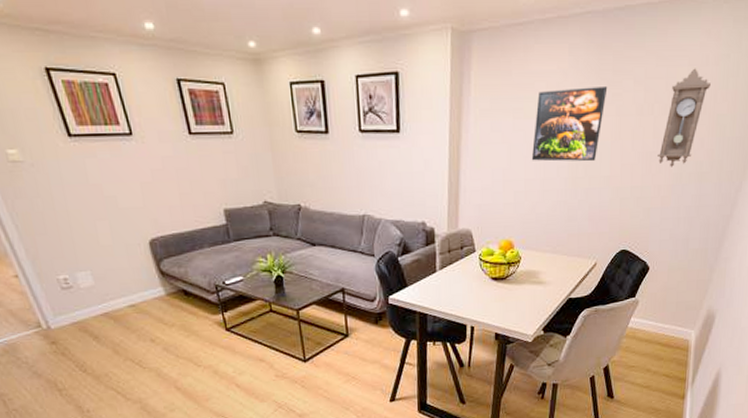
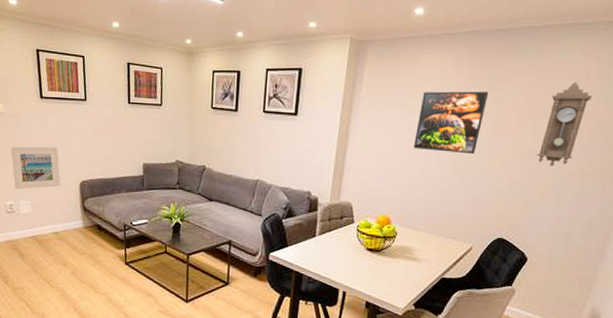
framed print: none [45,200,124,259] -> present [11,146,61,190]

